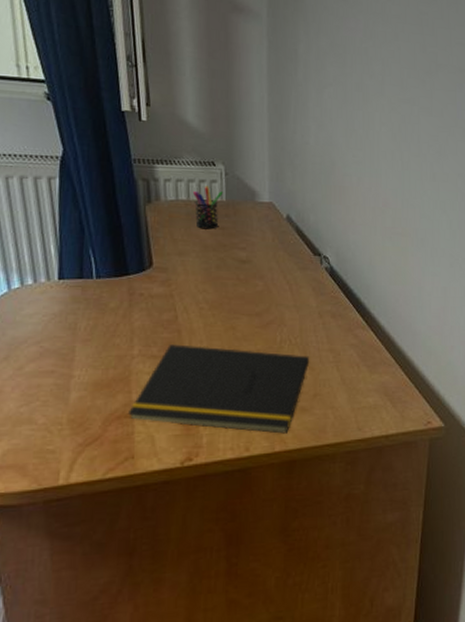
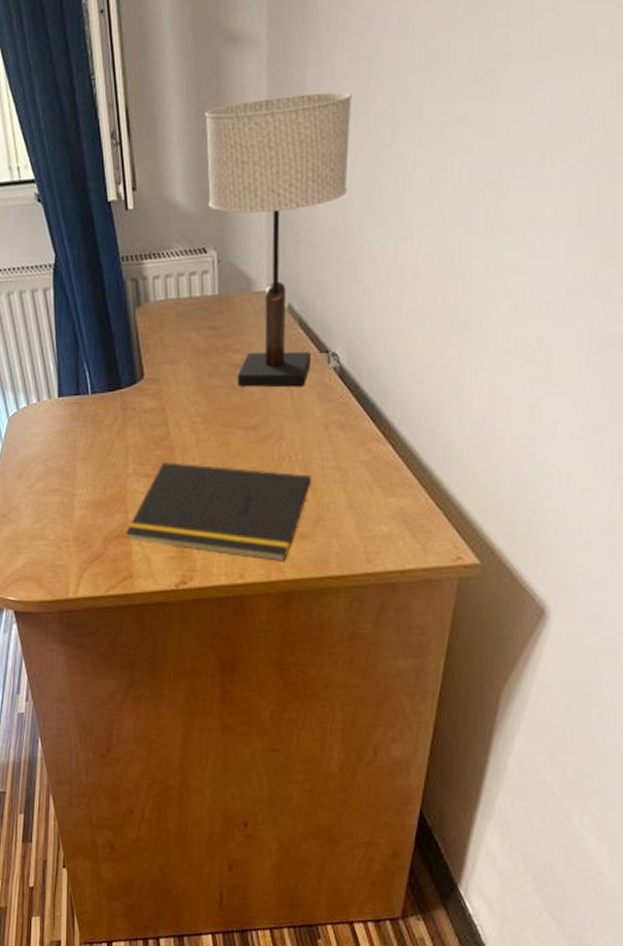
pen holder: present [192,186,223,230] -> none [182,278,215,331]
table lamp: none [215,55,334,282] -> present [205,91,353,388]

